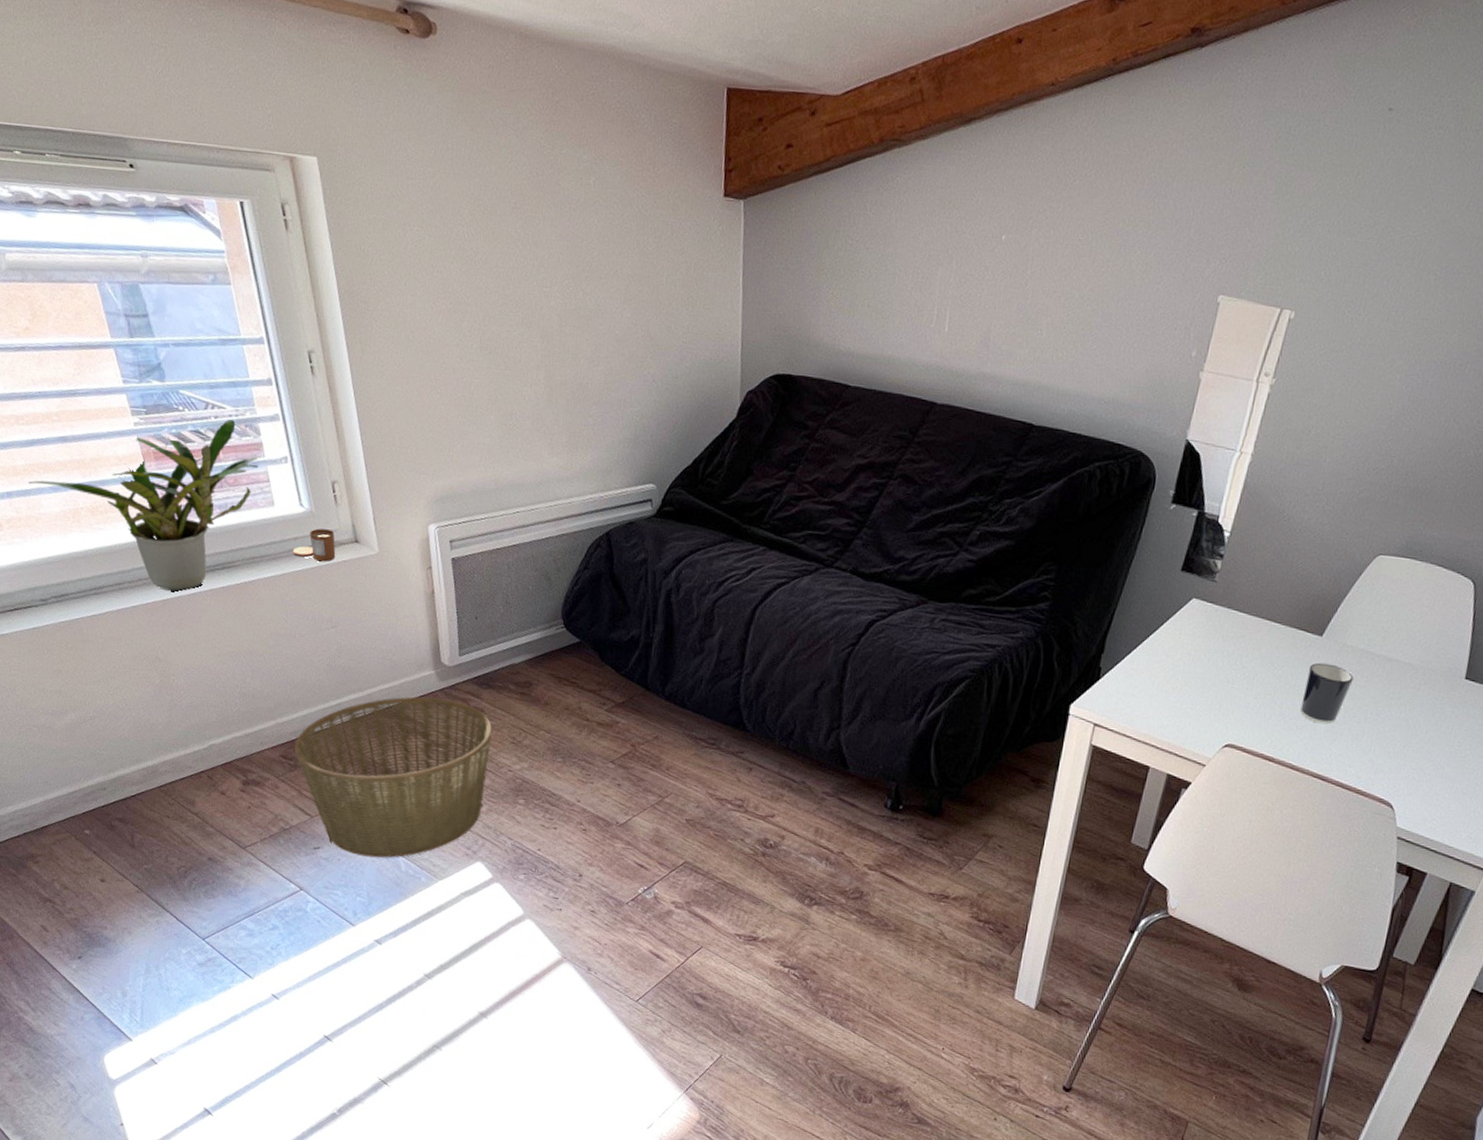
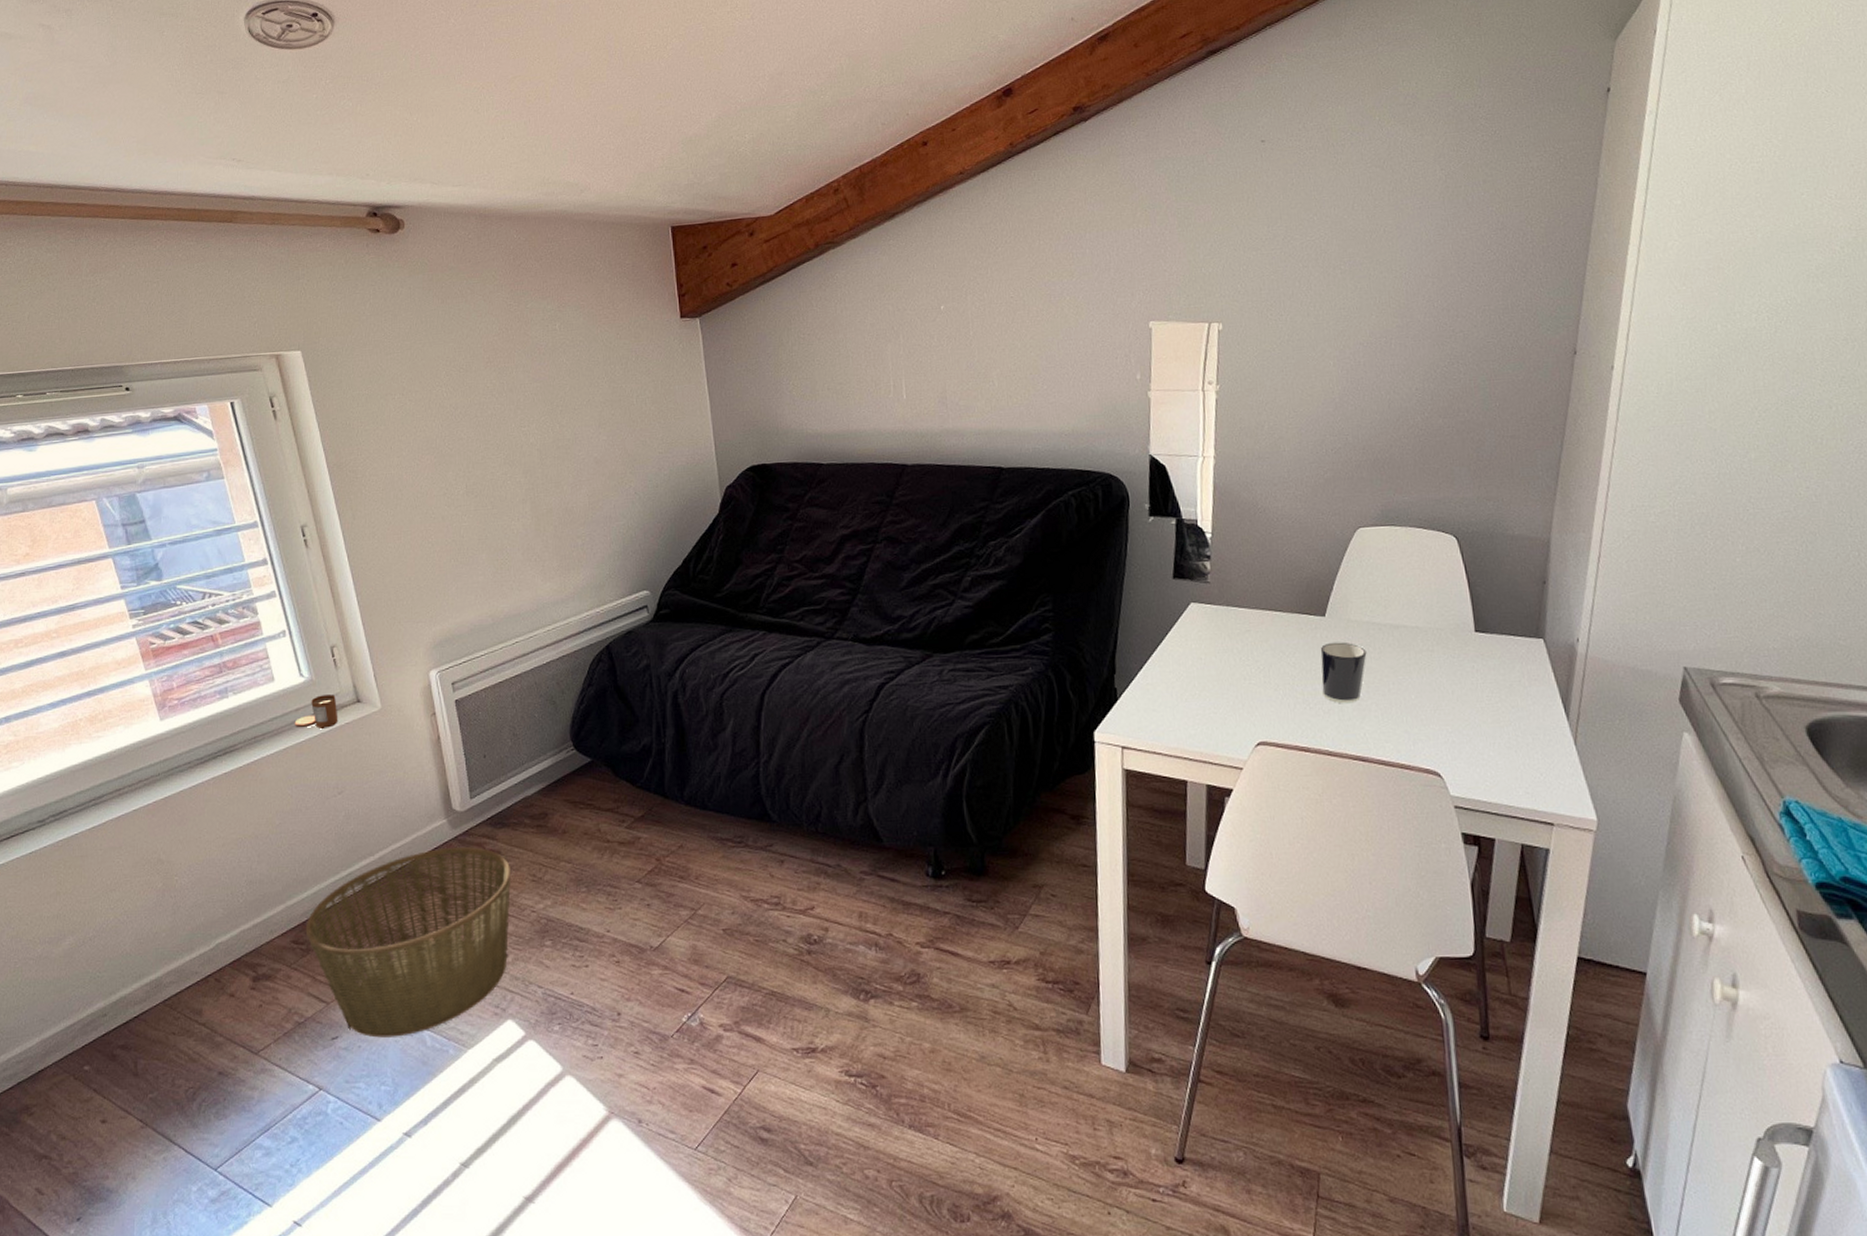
potted plant: present [28,419,259,592] -> none [26,604,257,787]

